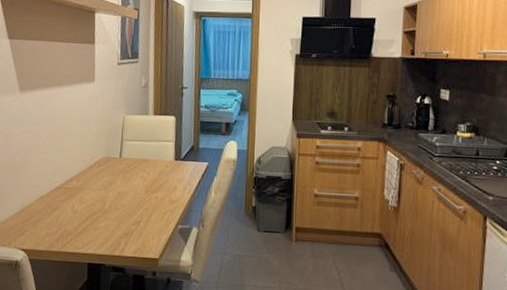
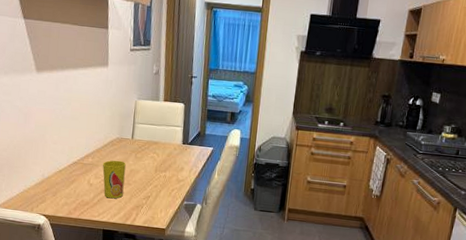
cup: none [88,182,114,227] -> present [102,160,126,199]

